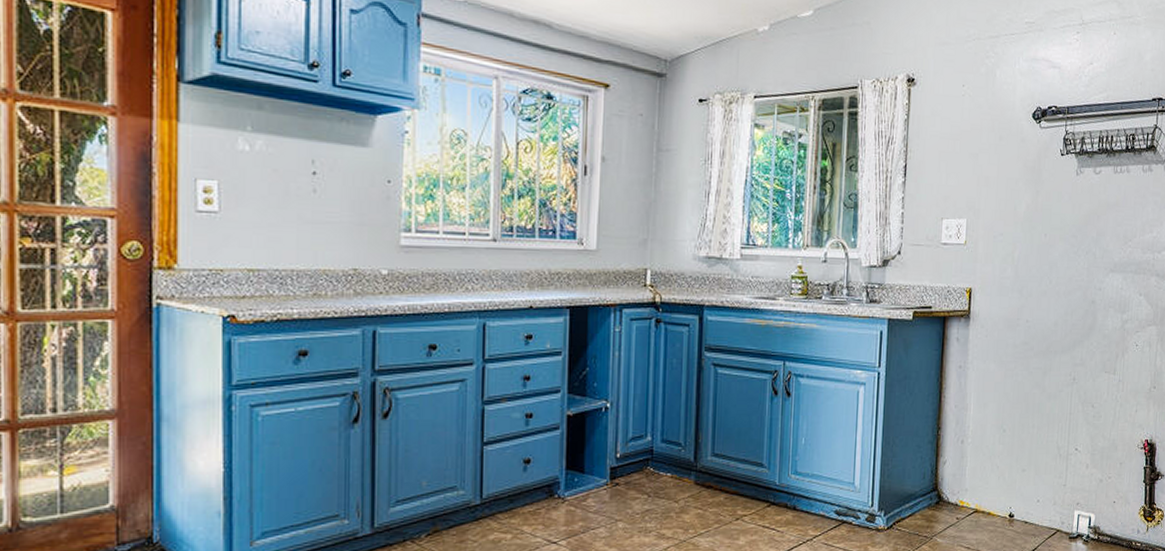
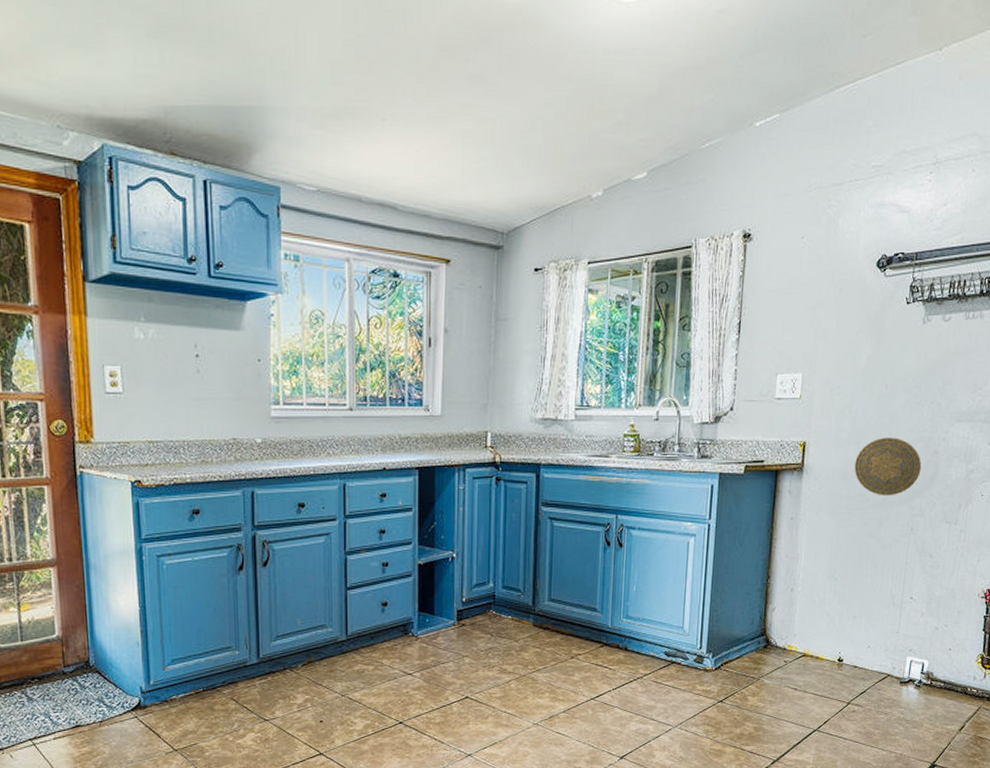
decorative plate: none [1018,286,1081,345] -> present [854,437,922,496]

